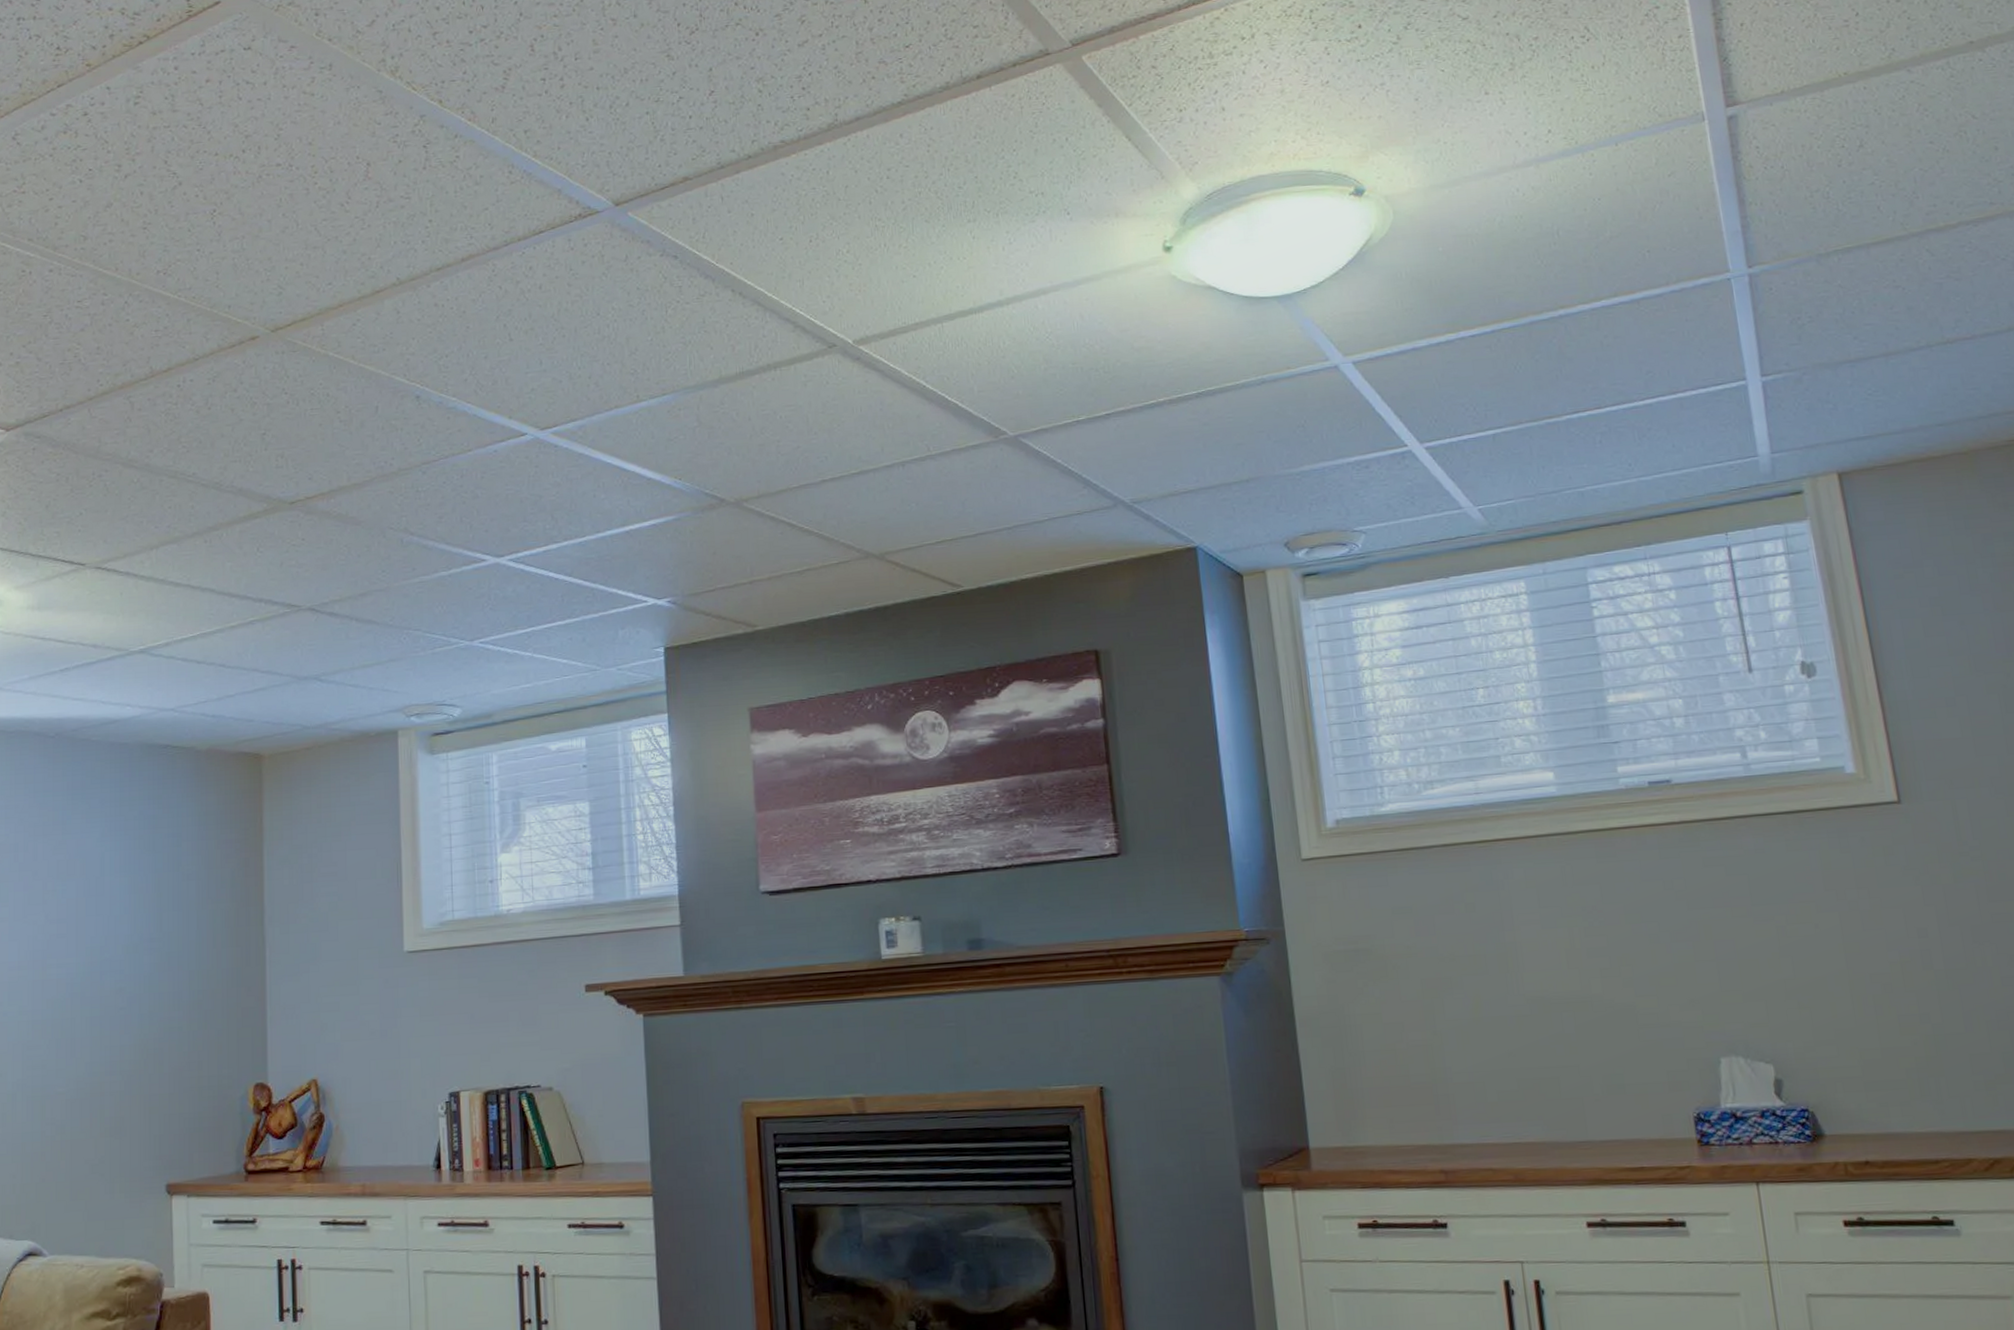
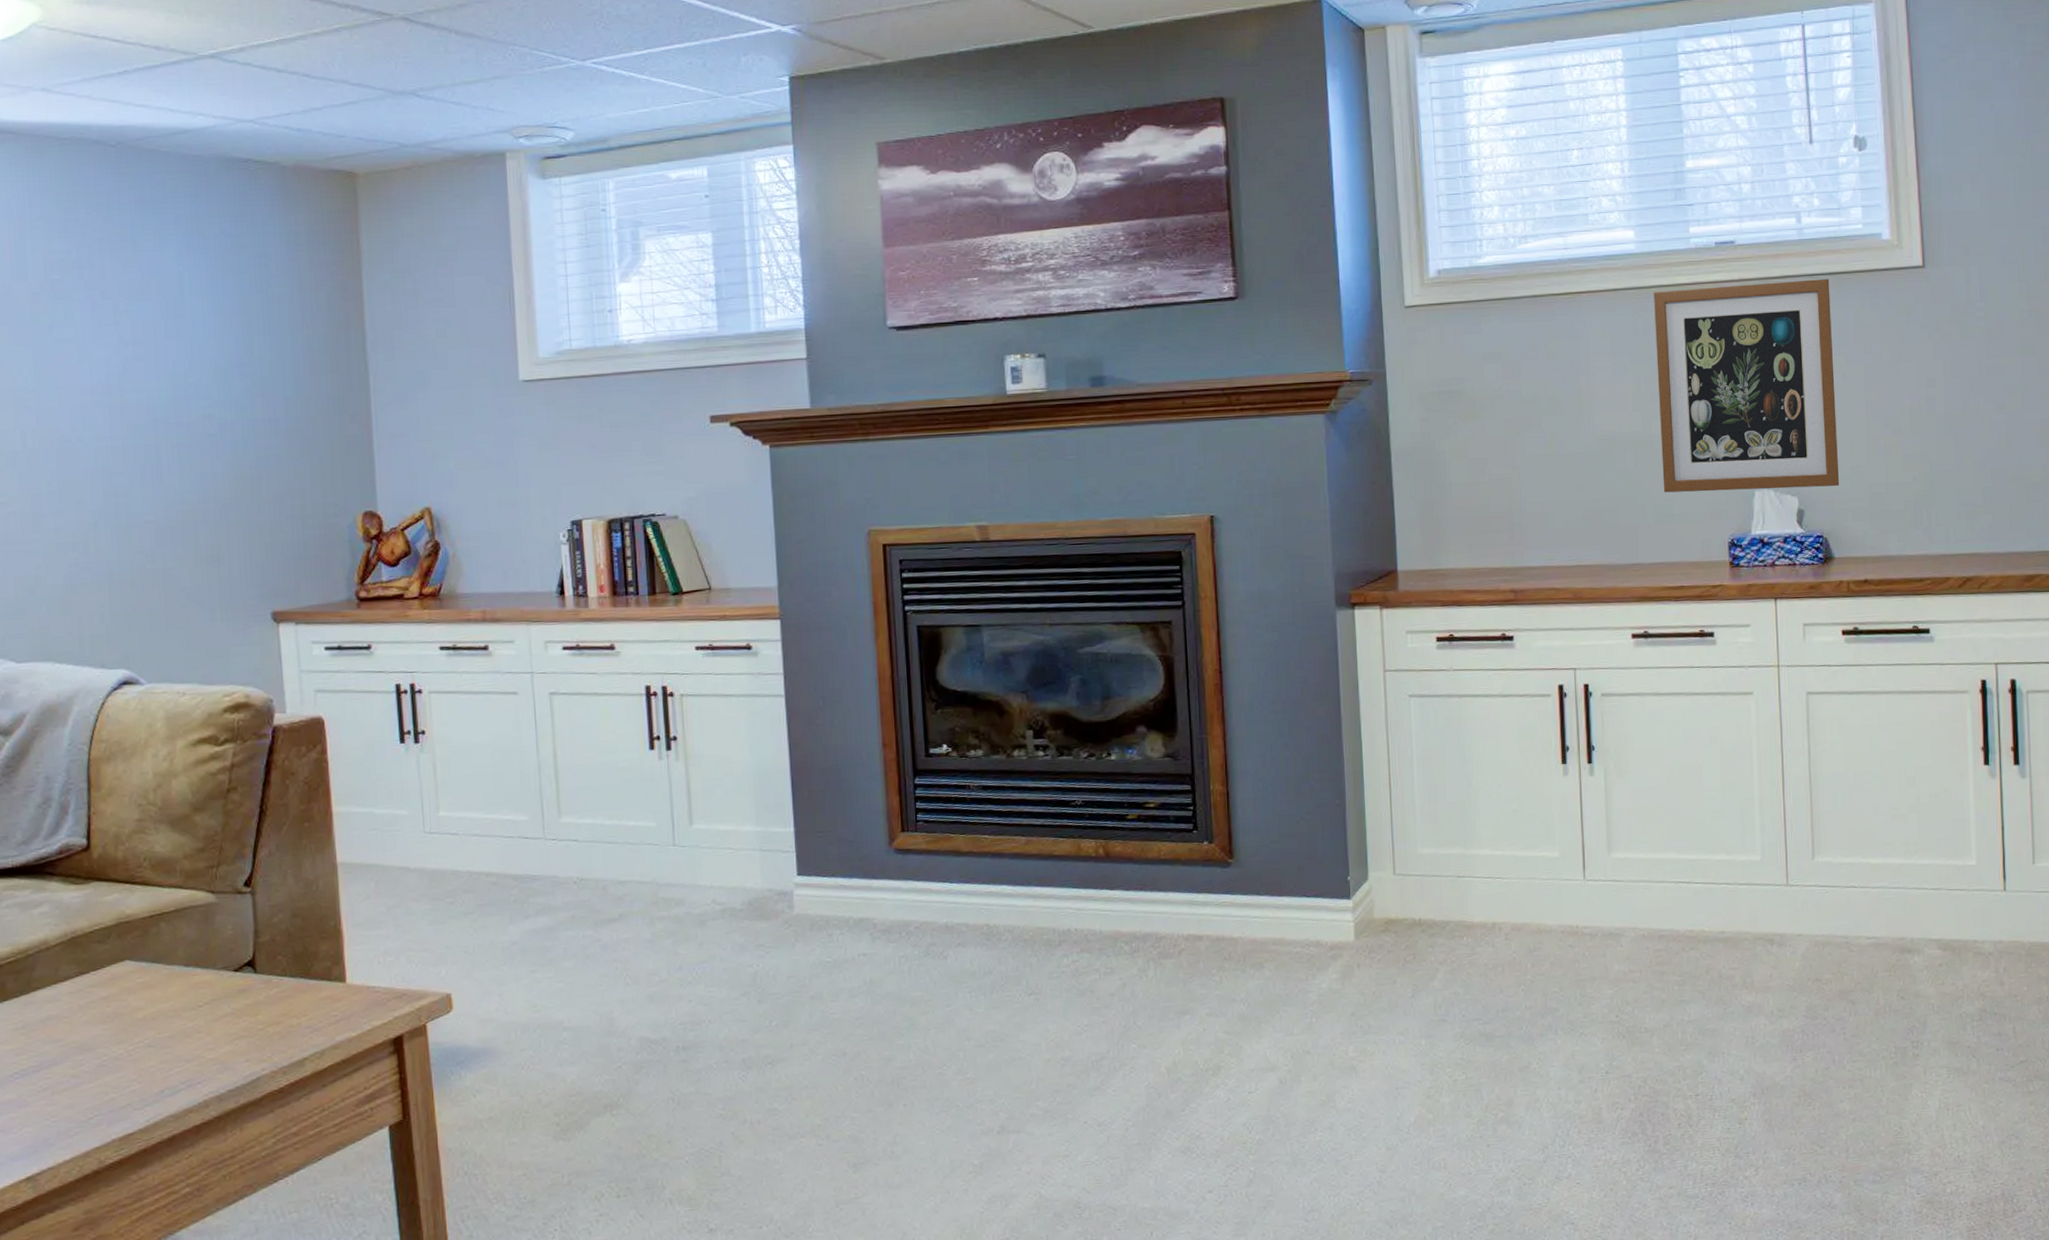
wall art: none [1581,818,1823,1060] -> present [1654,279,1840,493]

